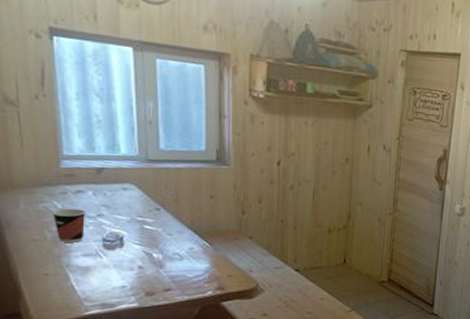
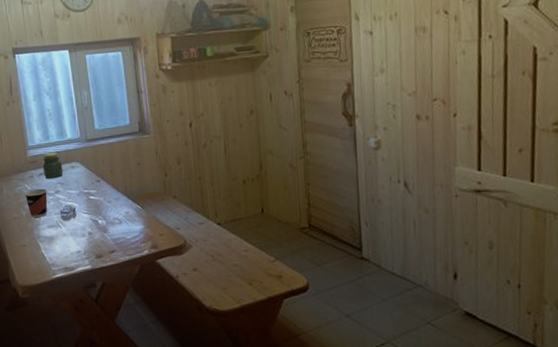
jar: none [82,167,111,199] -> present [42,151,63,178]

